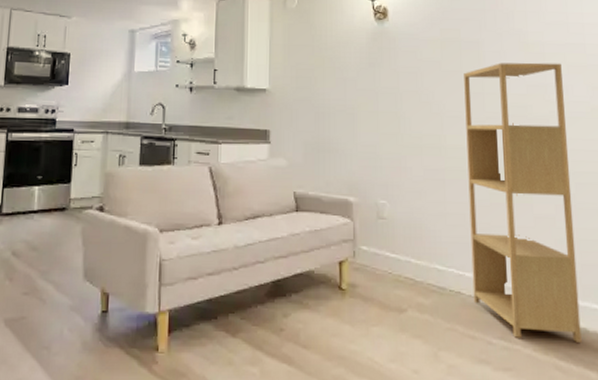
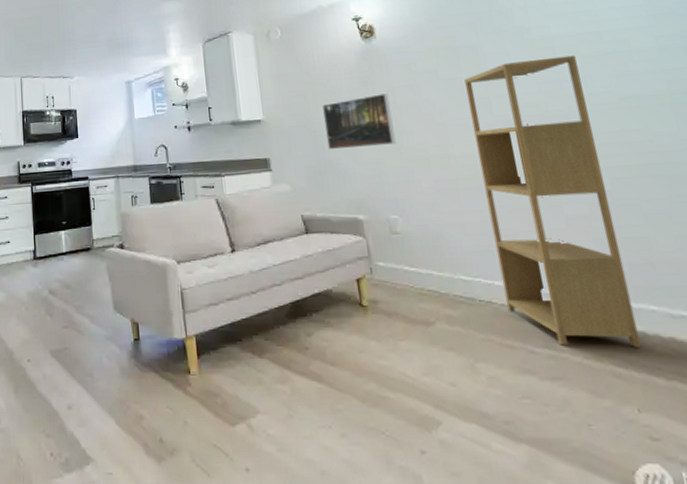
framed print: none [329,77,394,130] -> present [322,93,396,150]

